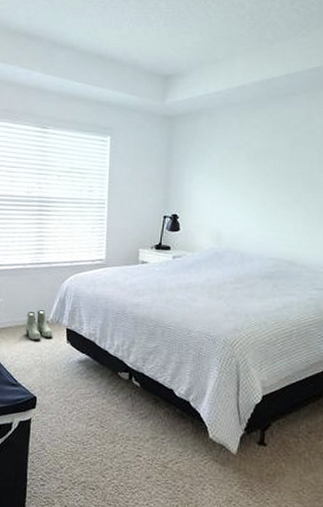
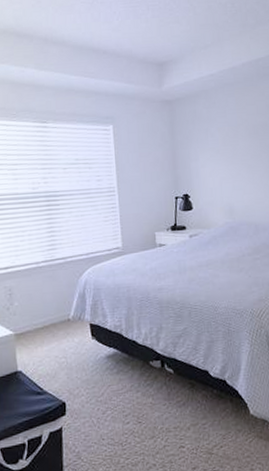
boots: present [25,310,53,340] -> none [45,308,76,341]

